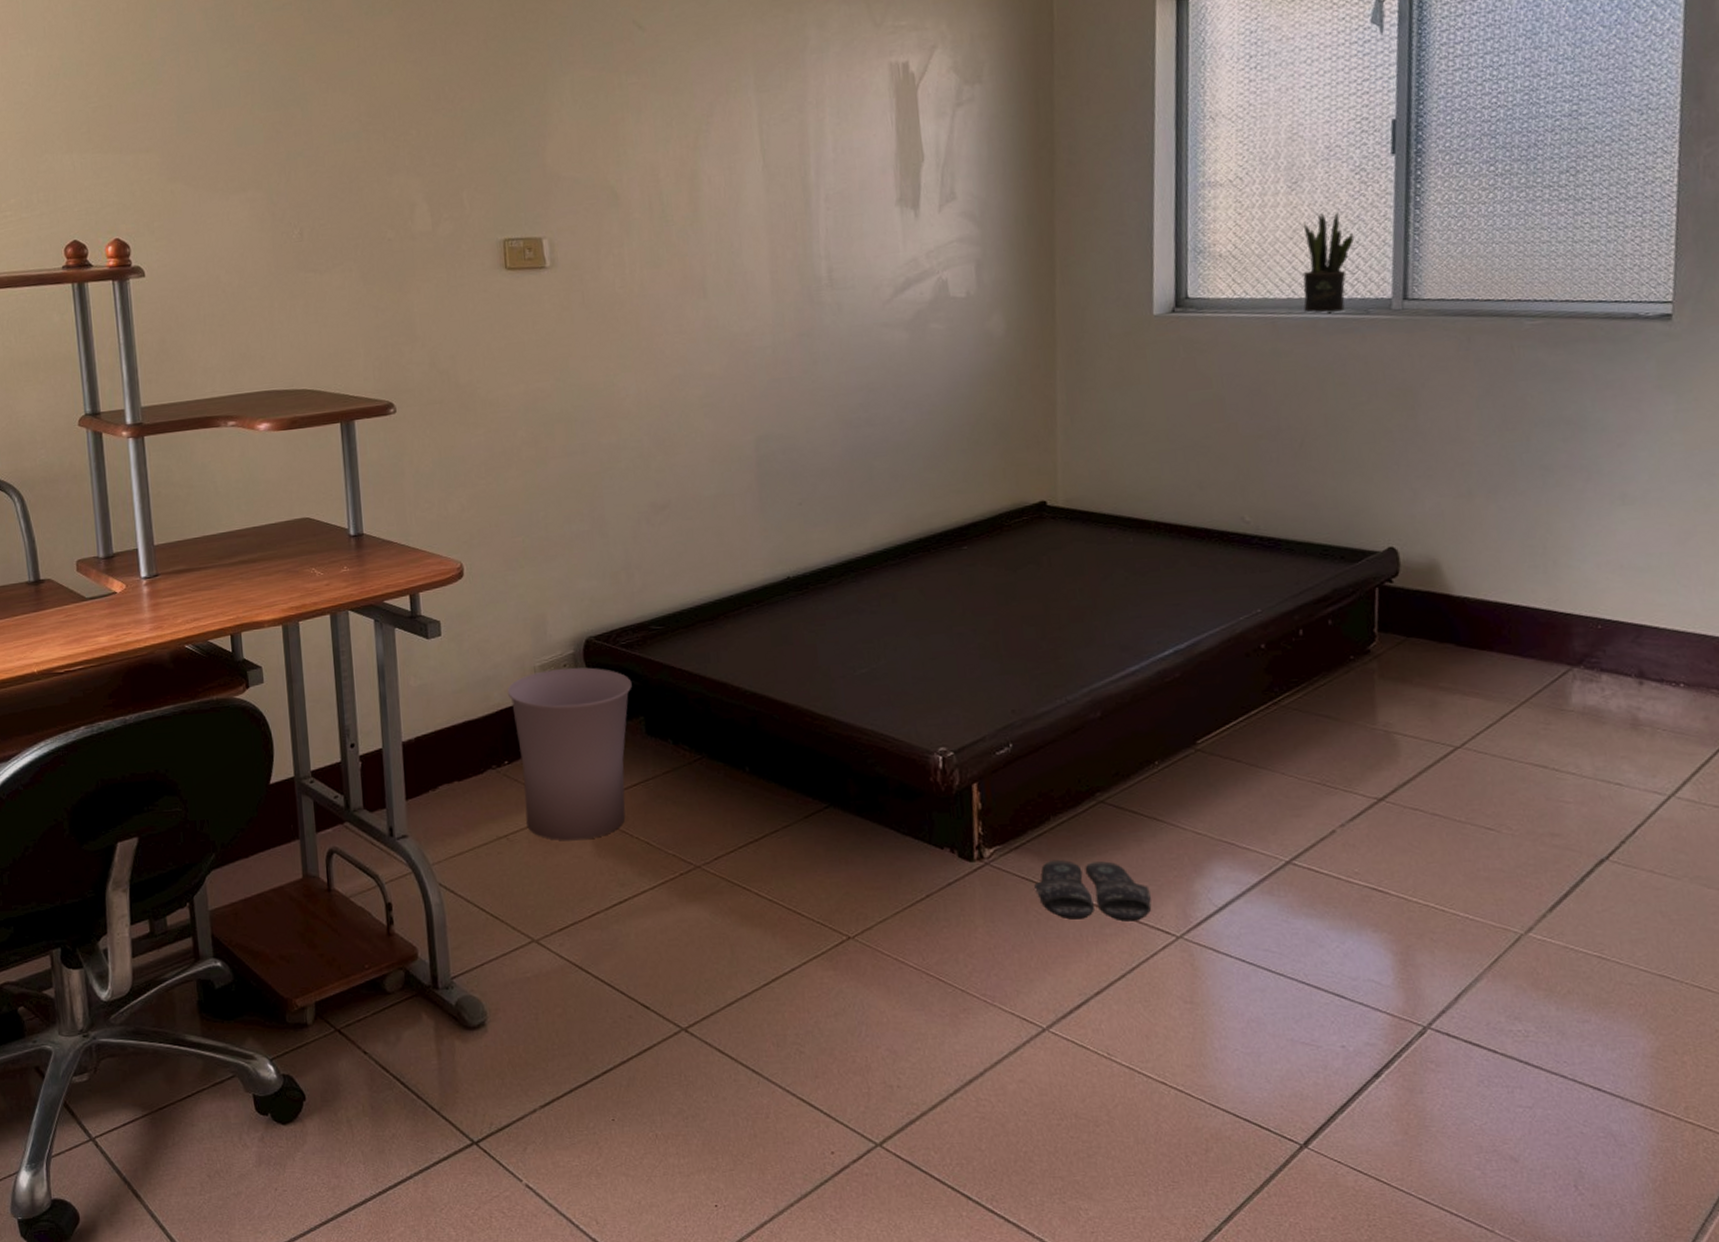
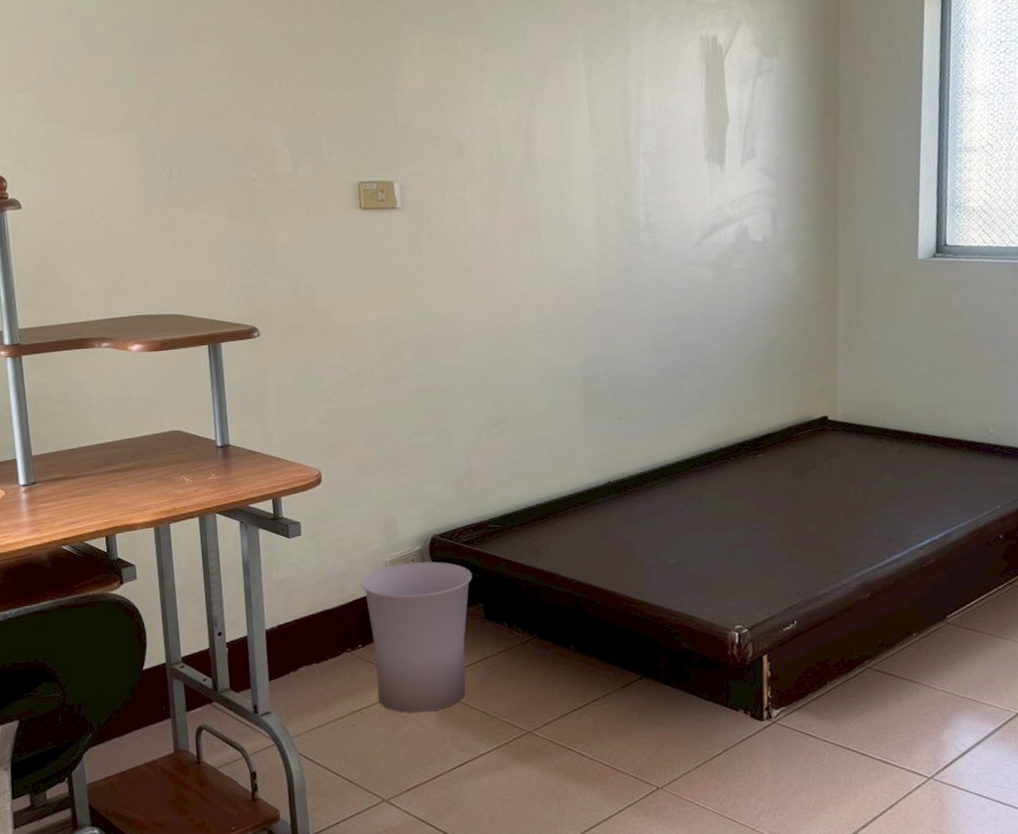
slippers: present [1034,859,1152,921] -> none [813,717,908,767]

